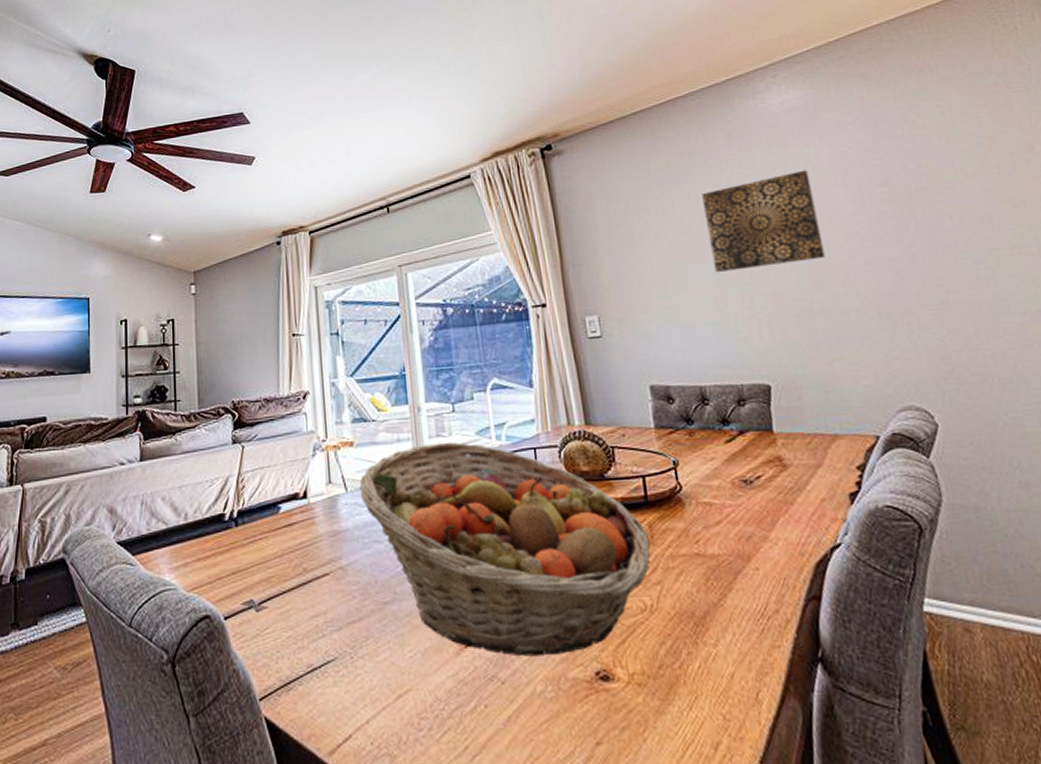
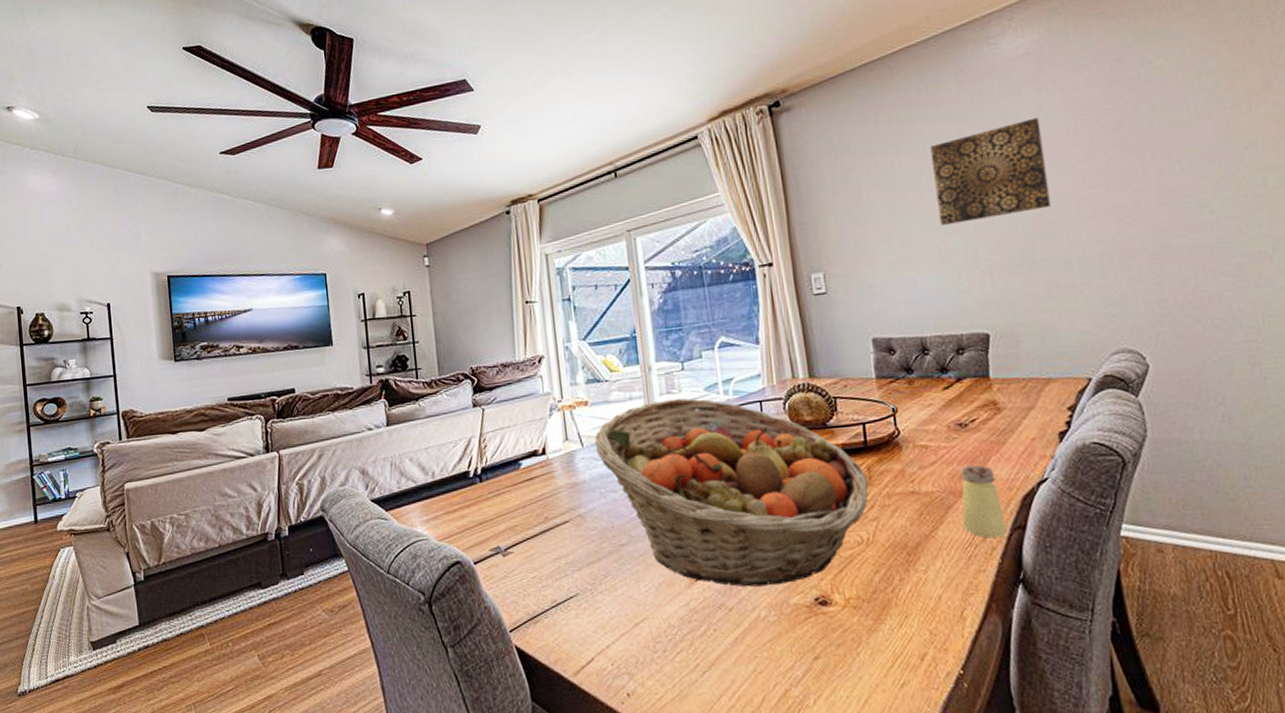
saltshaker: none [748,525,802,609] -> present [961,464,1008,539]

